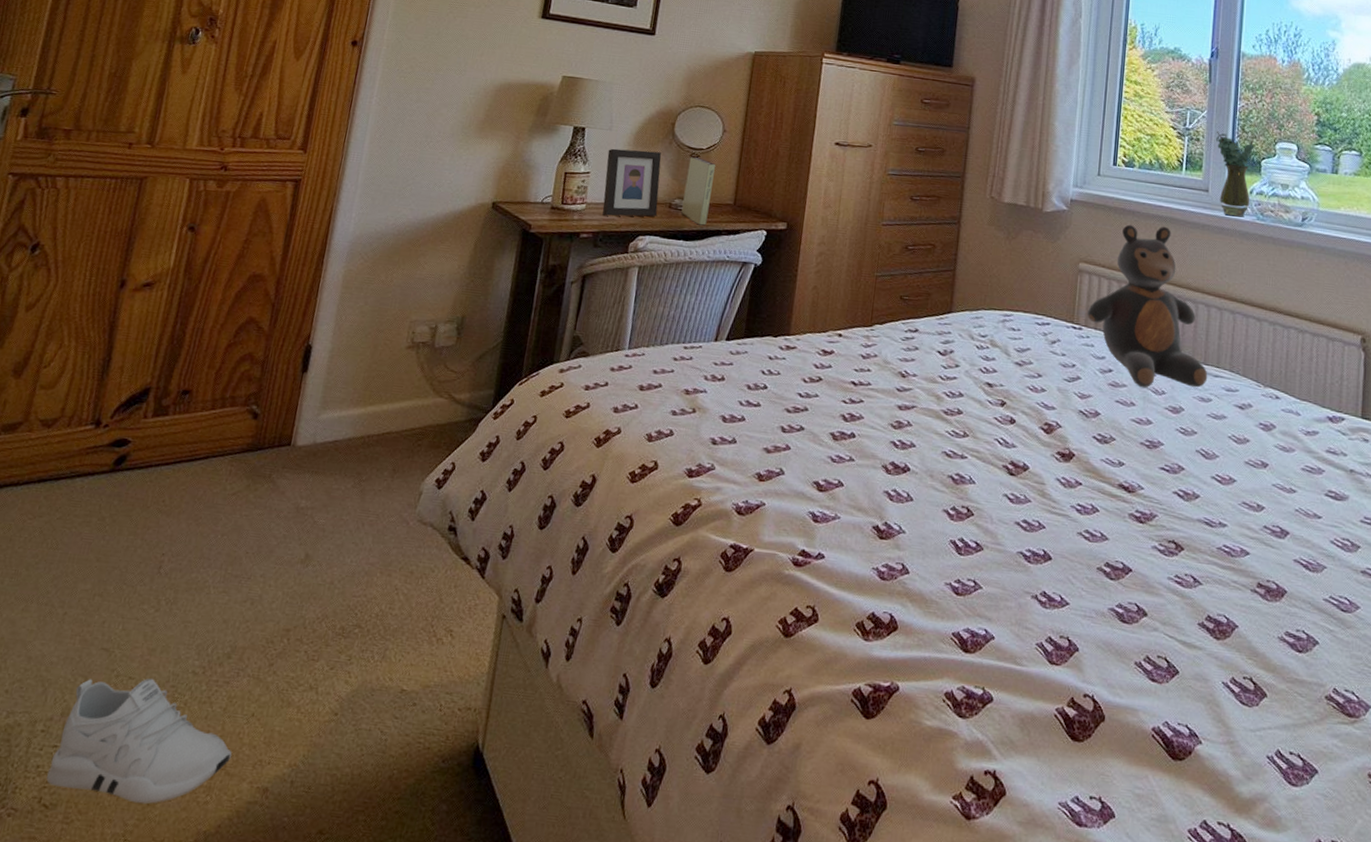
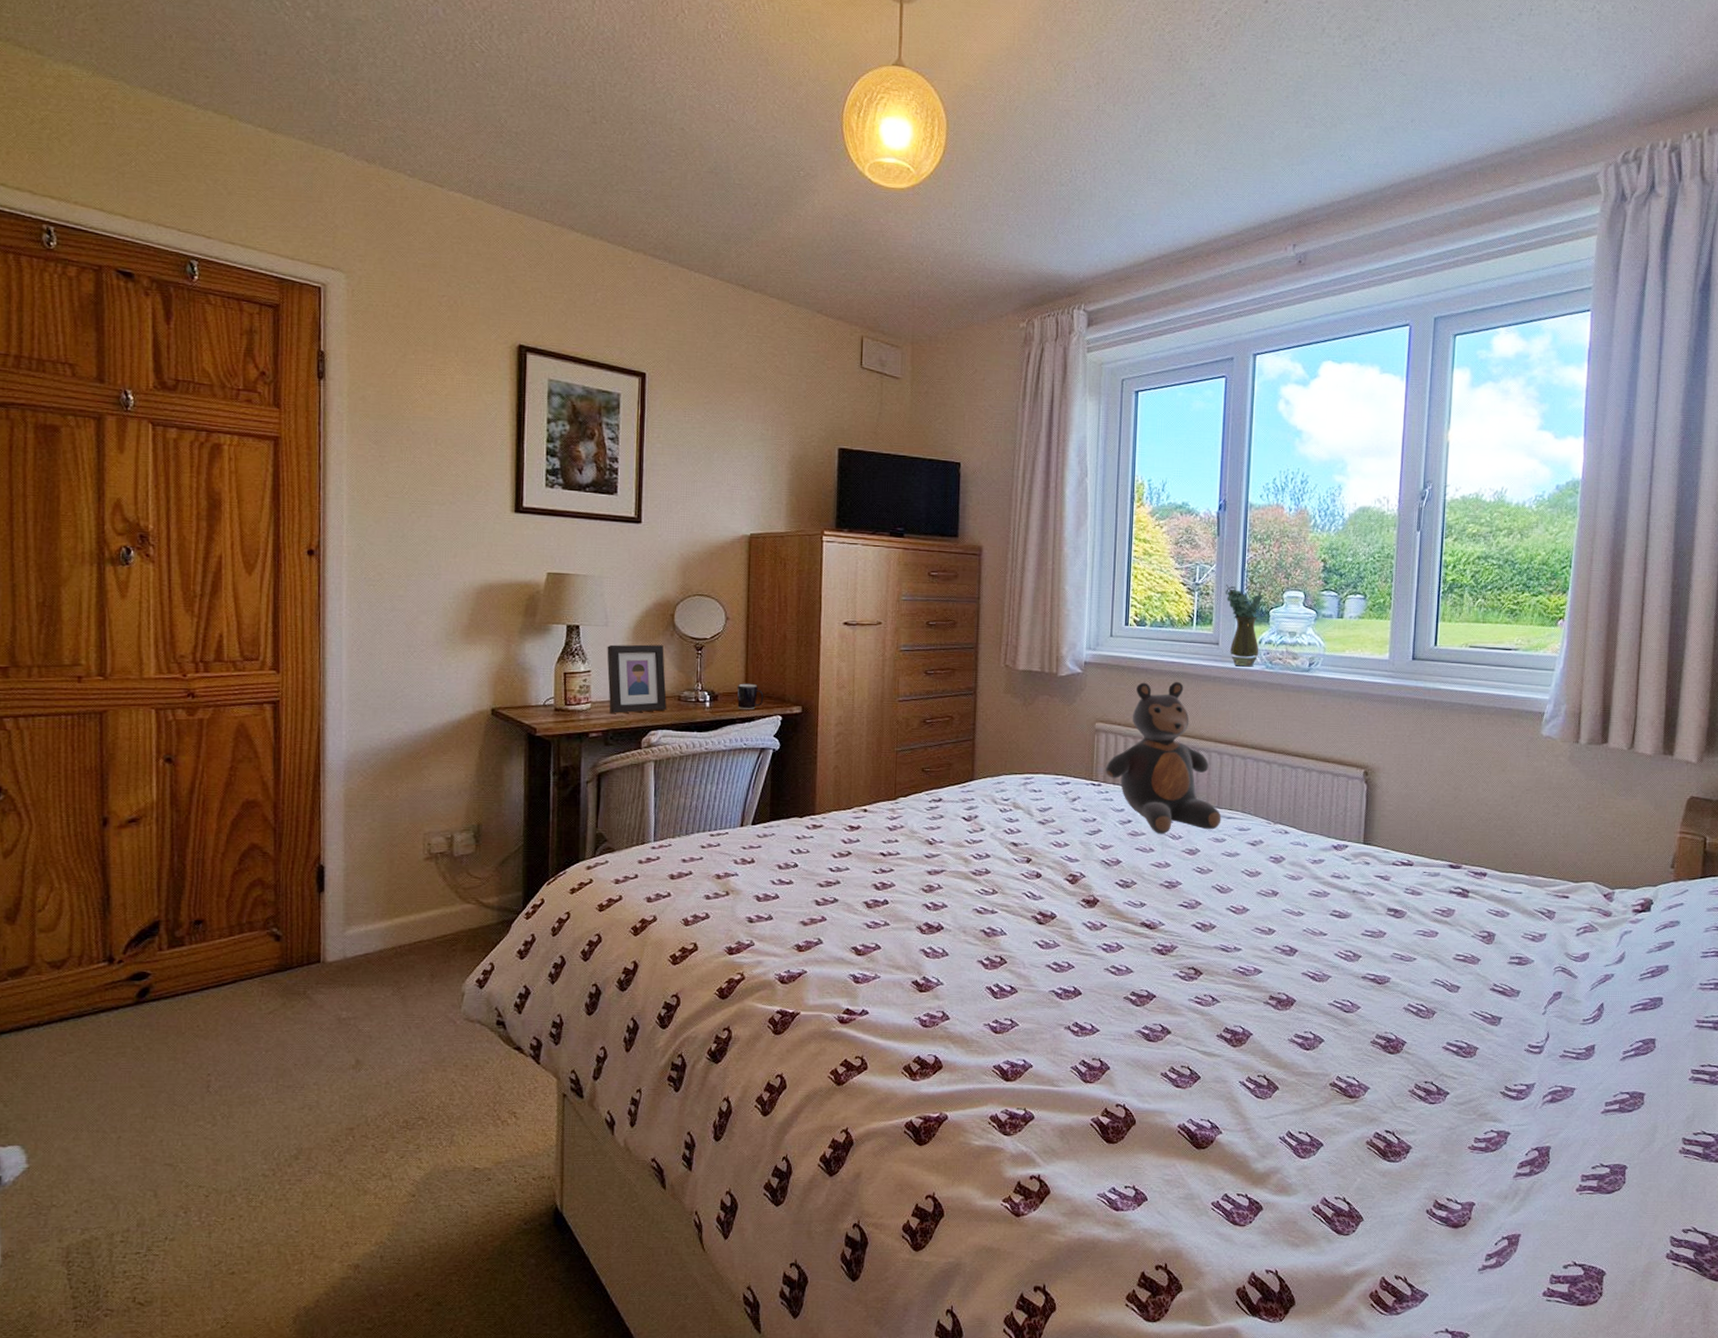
shoe: present [46,678,233,804] -> none [136,1184,318,1291]
book: present [681,156,715,226] -> none [692,647,722,716]
mug: none [724,195,752,223] -> present [737,683,764,711]

